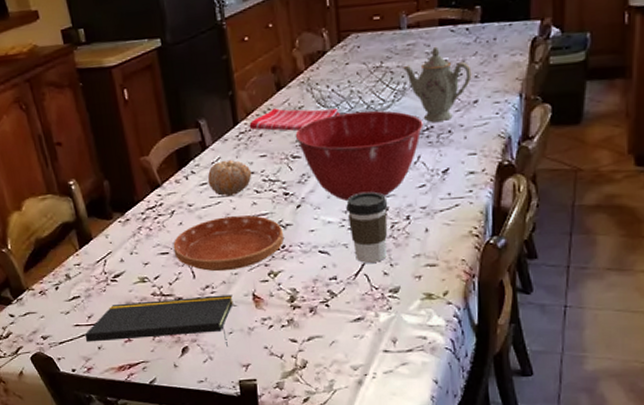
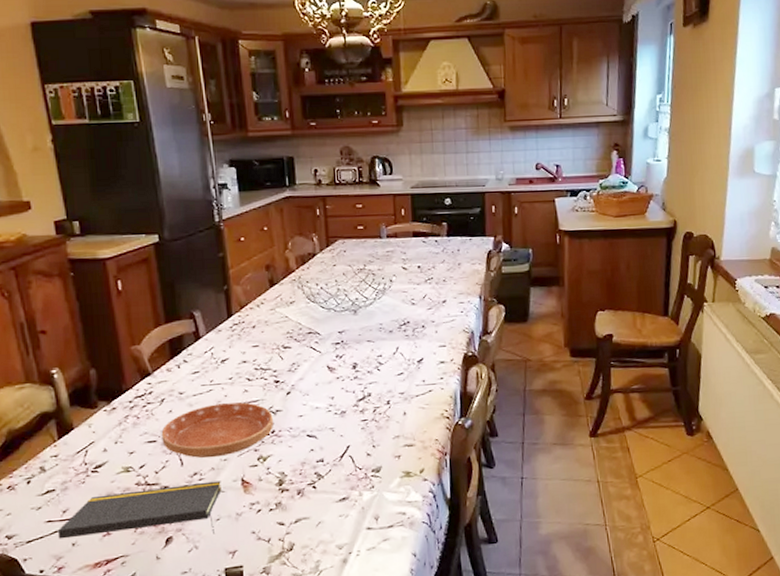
fruit: present [207,159,252,197] -> none [200,349,244,385]
dish towel: present [249,108,341,131] -> none [243,302,329,324]
mixing bowl: present [295,110,423,201] -> none [286,306,401,387]
coffee cup: present [346,191,388,264] -> none [333,379,371,446]
teapot: present [401,46,472,122] -> none [382,254,441,318]

